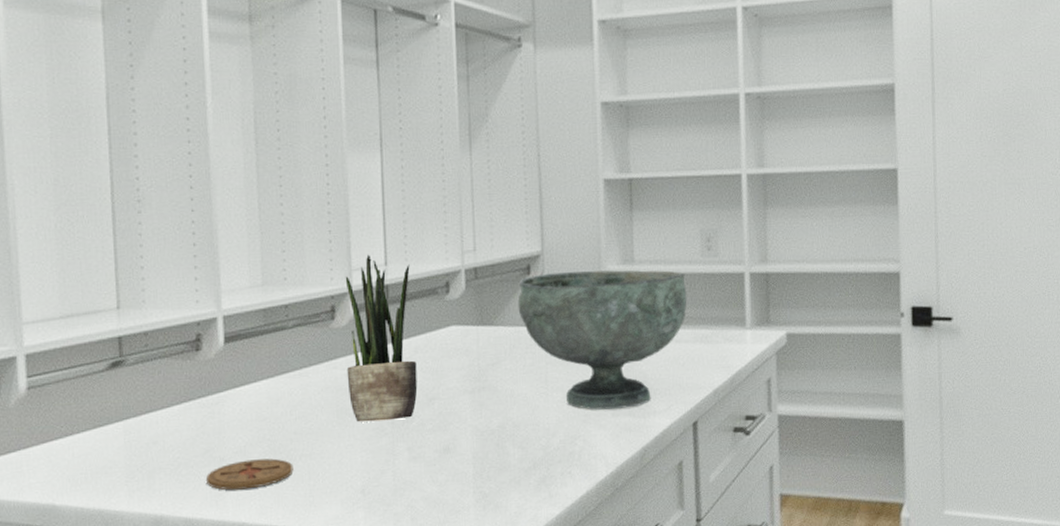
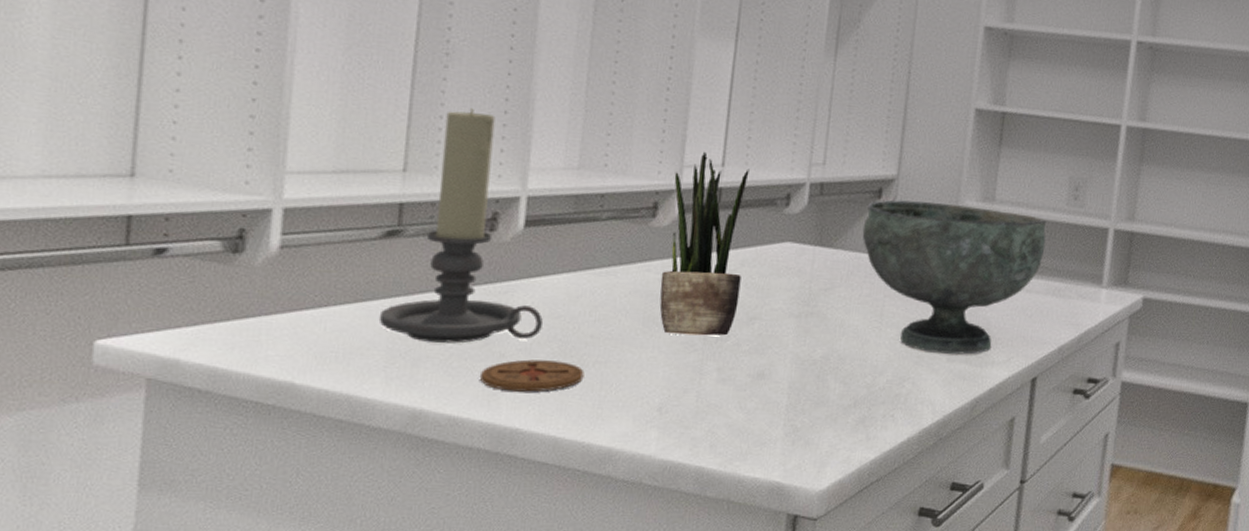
candle holder: none [115,245,252,456] -> present [378,108,543,343]

